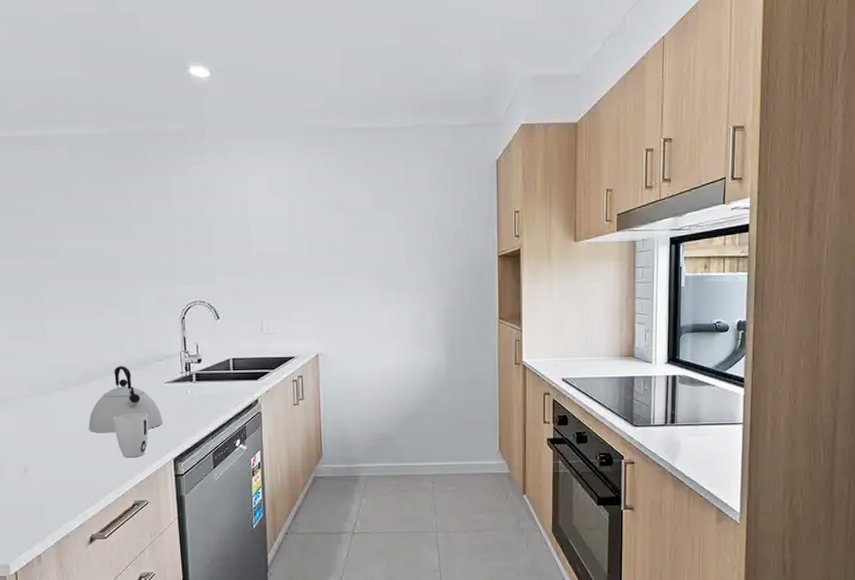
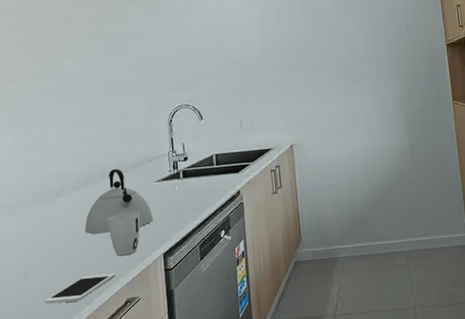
cell phone: none [47,474,122,501] -> present [45,273,115,304]

